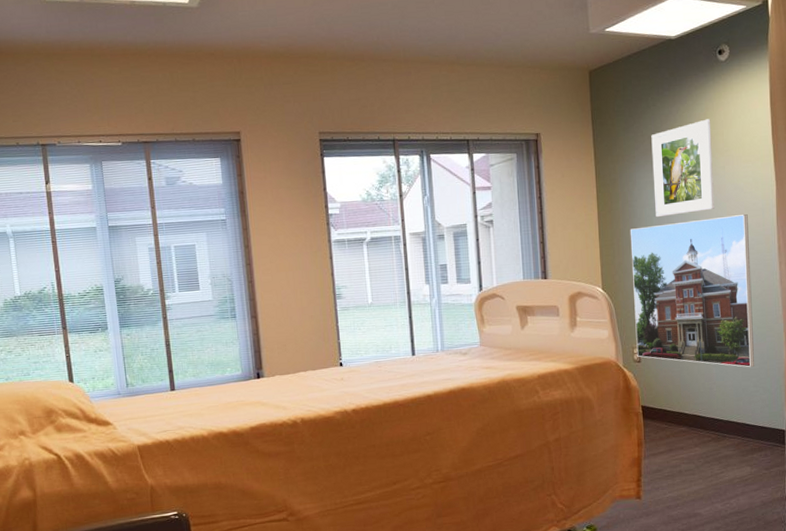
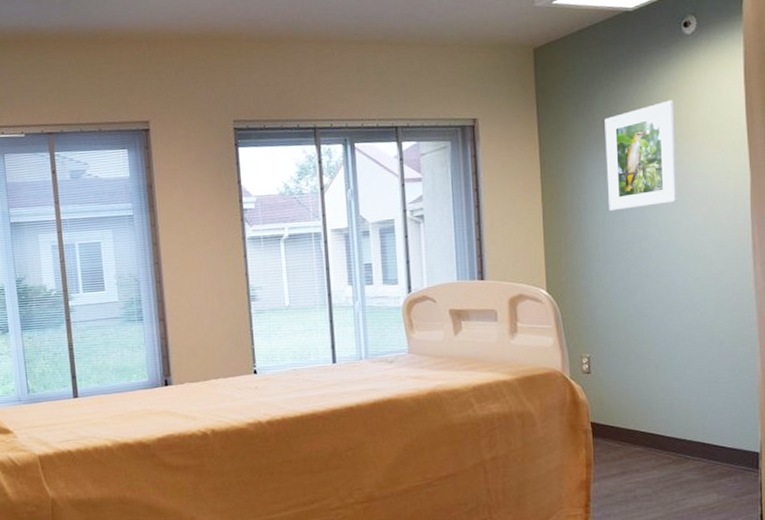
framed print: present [630,214,754,368] -> none [579,207,723,381]

